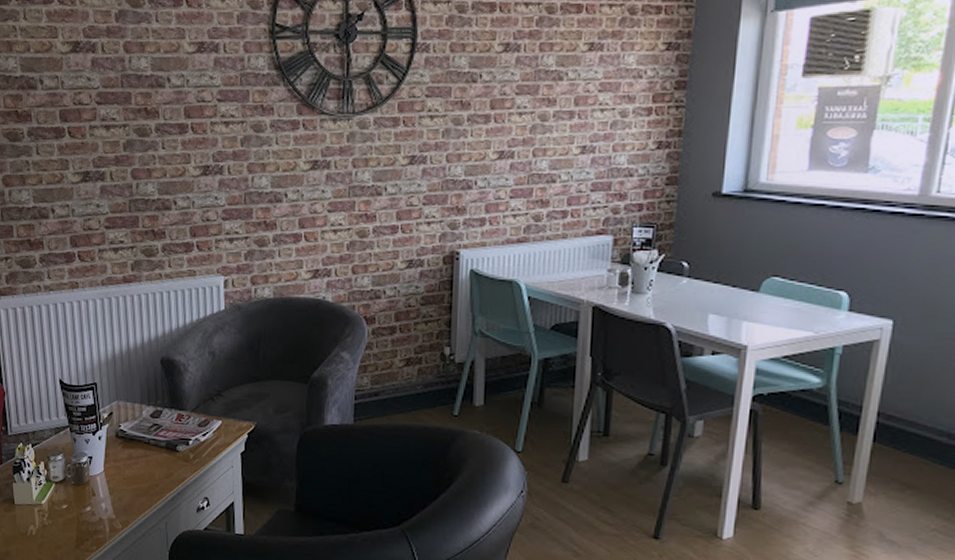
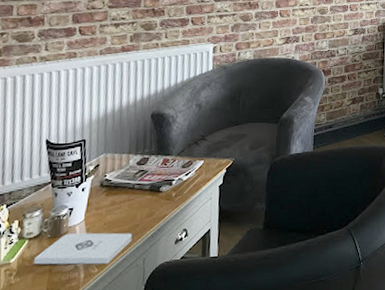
notepad: none [62,482,153,521] -> present [34,232,133,265]

